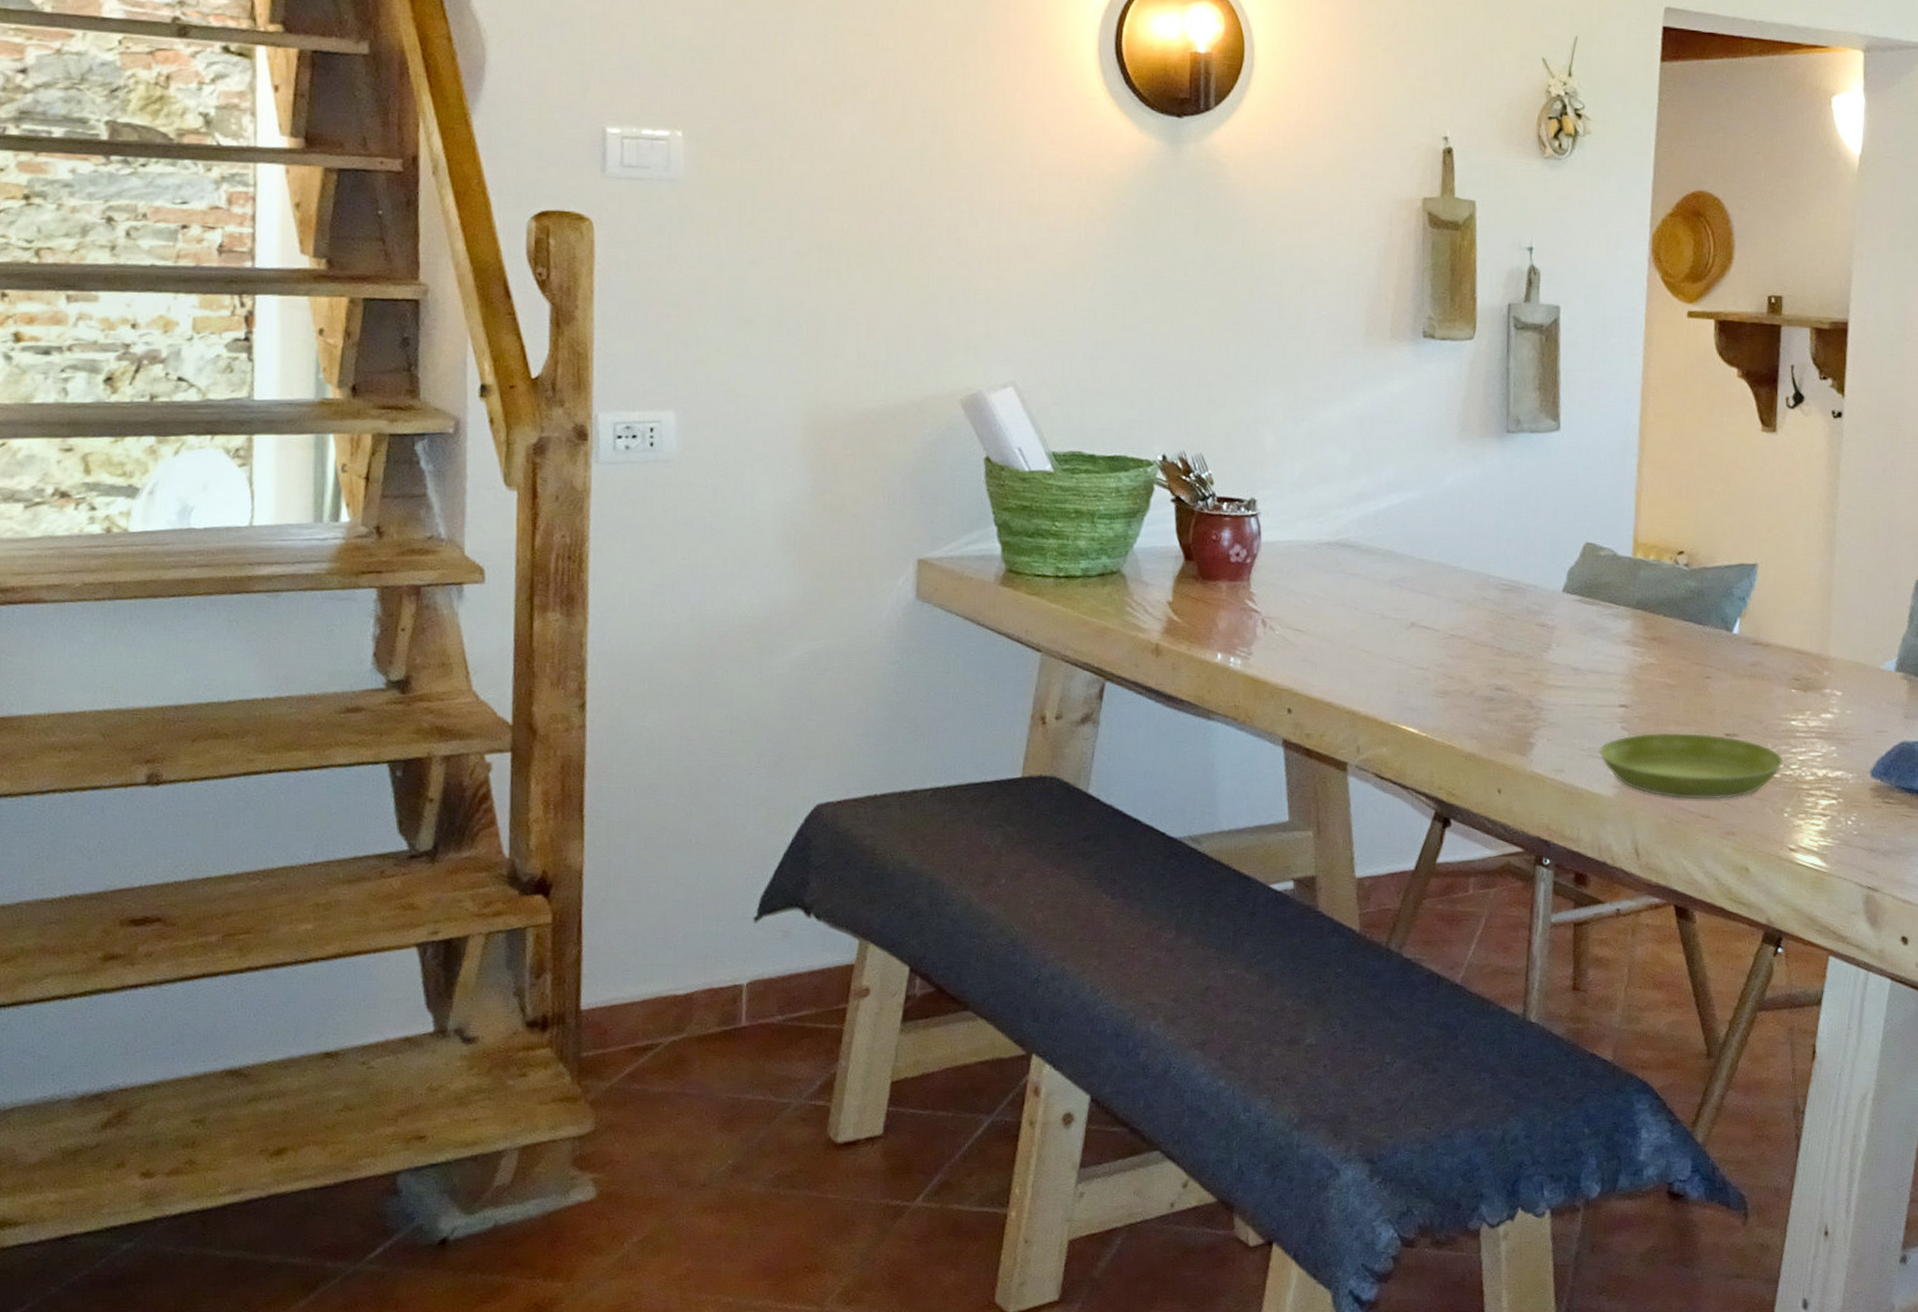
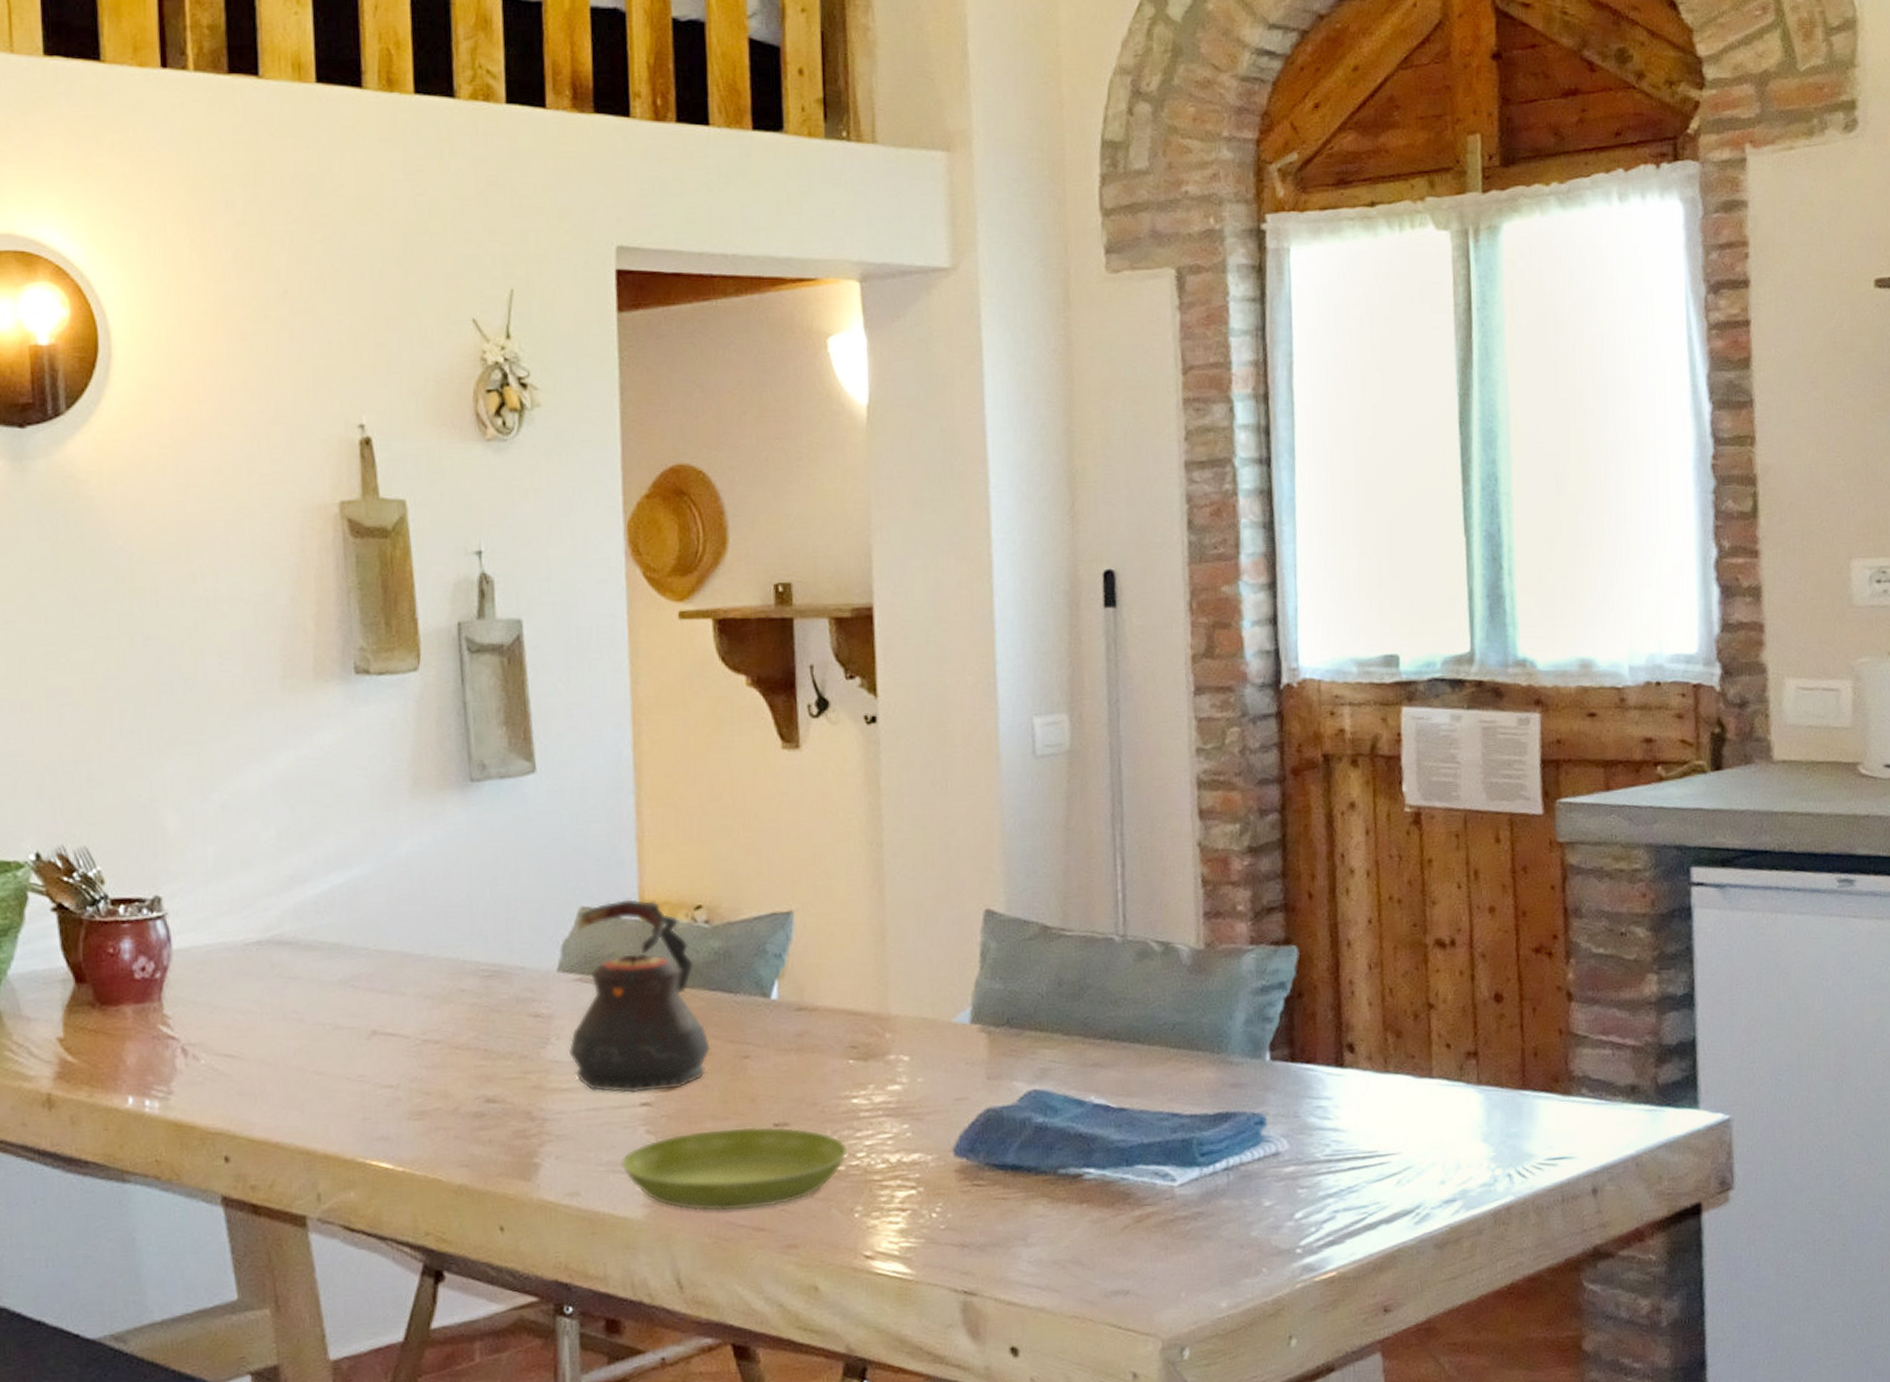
teapot: none [1565,540,1681,697] -> present [568,899,711,1093]

